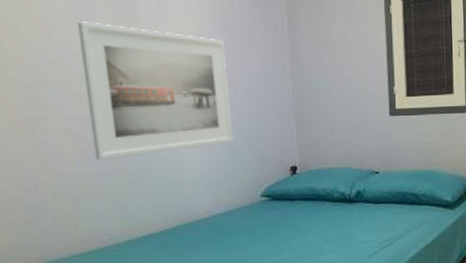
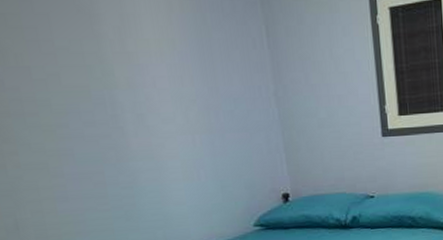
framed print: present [77,21,233,161] -> none [33,42,220,196]

